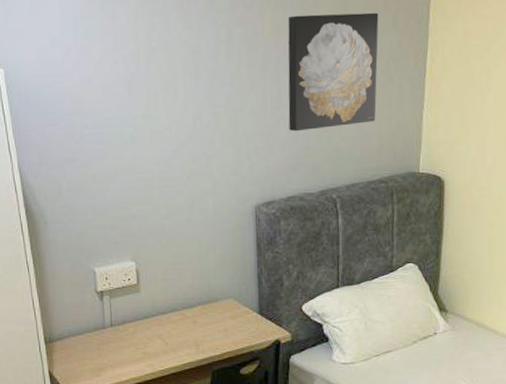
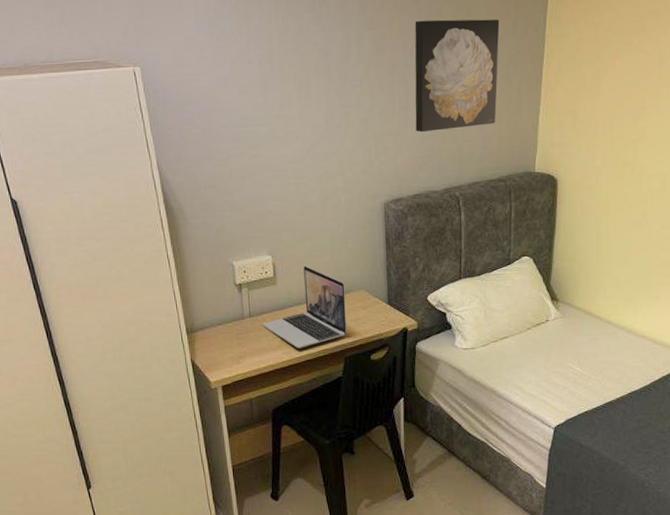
laptop: none [124,272,214,361] -> present [262,265,347,349]

